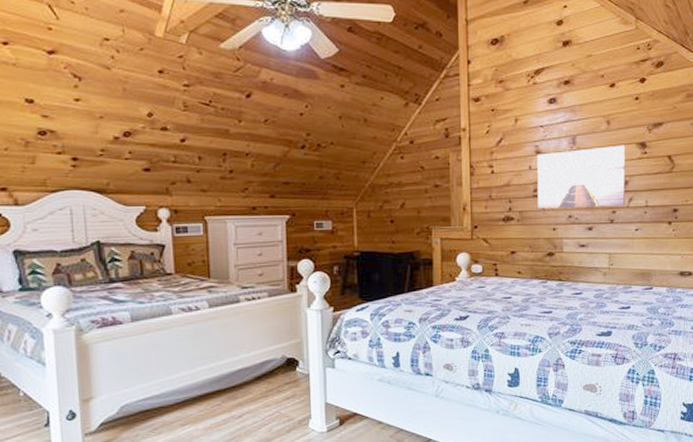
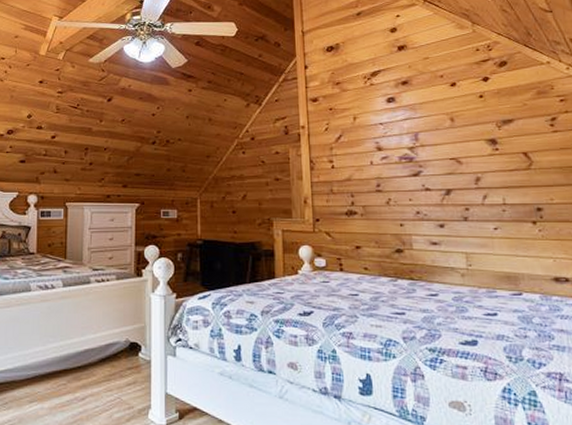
wall art: present [537,145,625,209] -> none [378,141,479,204]

